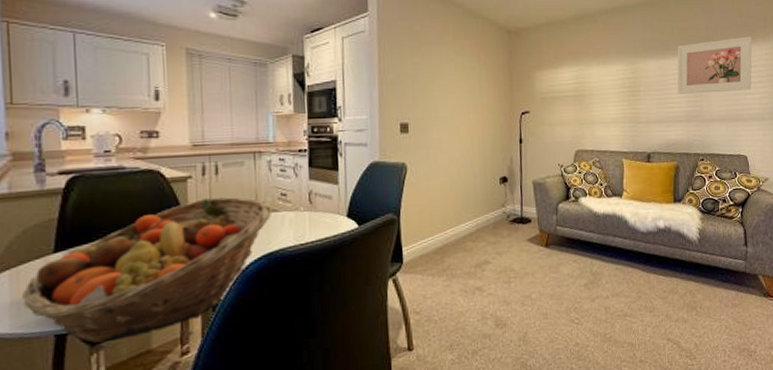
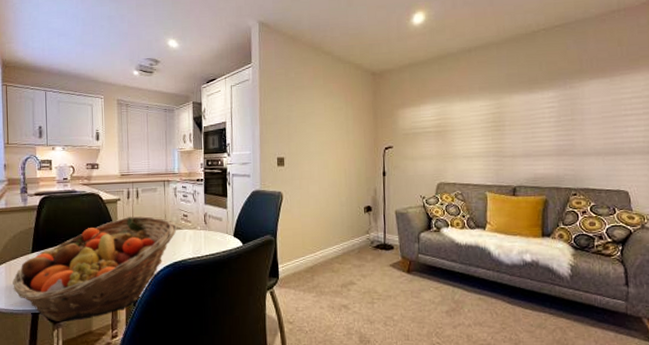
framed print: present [677,36,752,94] -> none [546,66,635,128]

